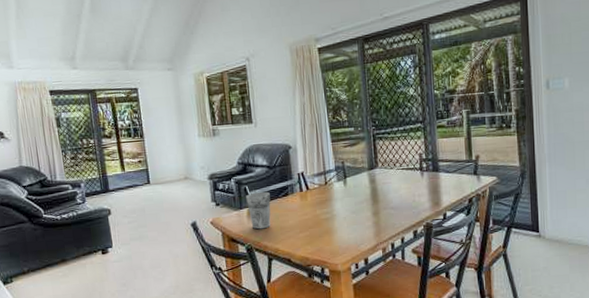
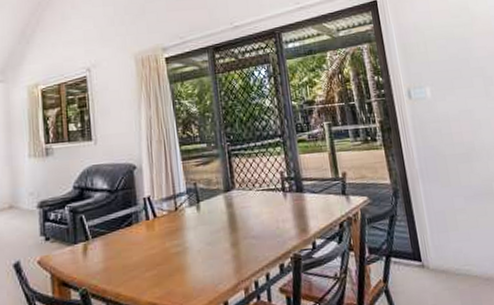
cup: present [246,191,271,230] -> none [82,221,111,270]

